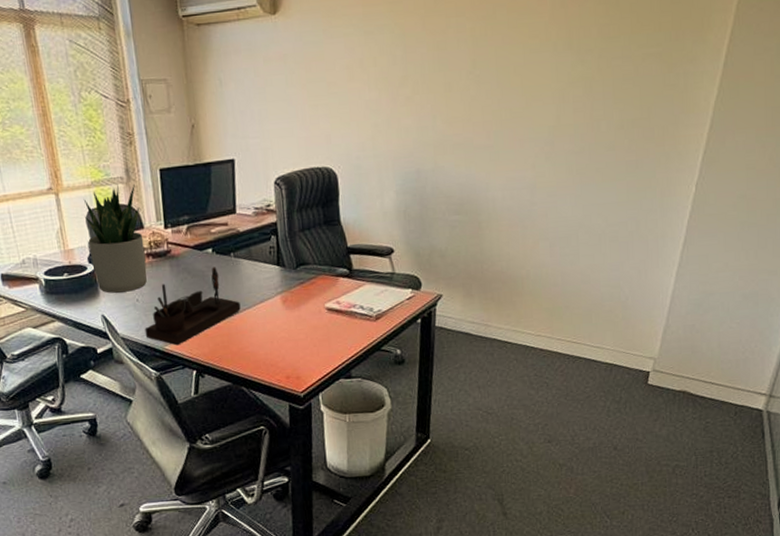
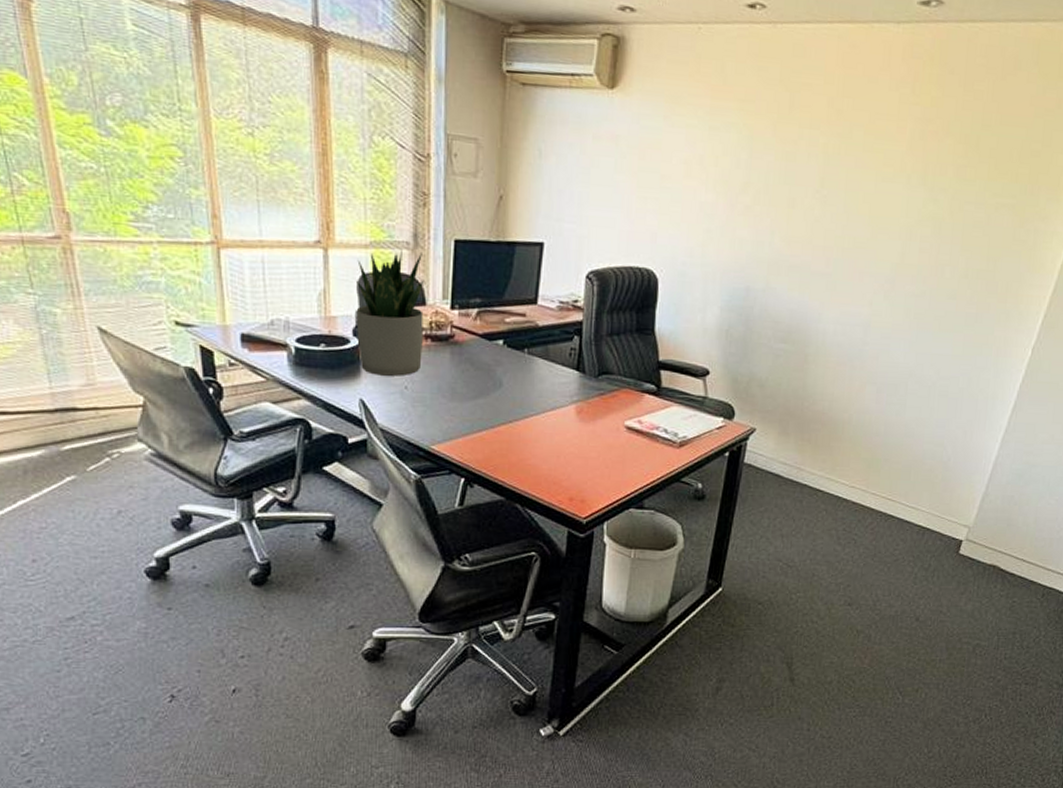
desk organizer: present [145,267,241,346] -> none [409,361,528,447]

